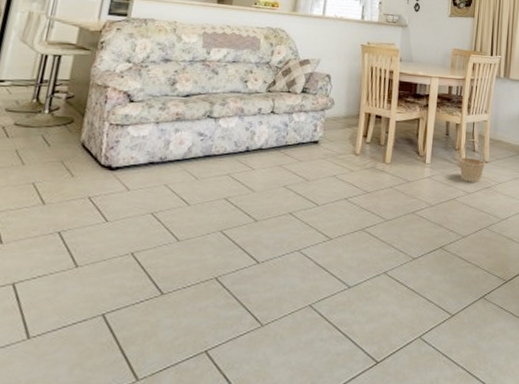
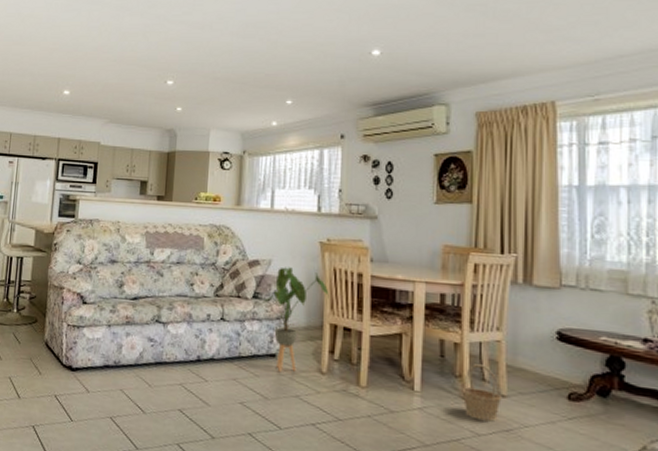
house plant: none [310,65,366,155] -> present [262,267,329,371]

